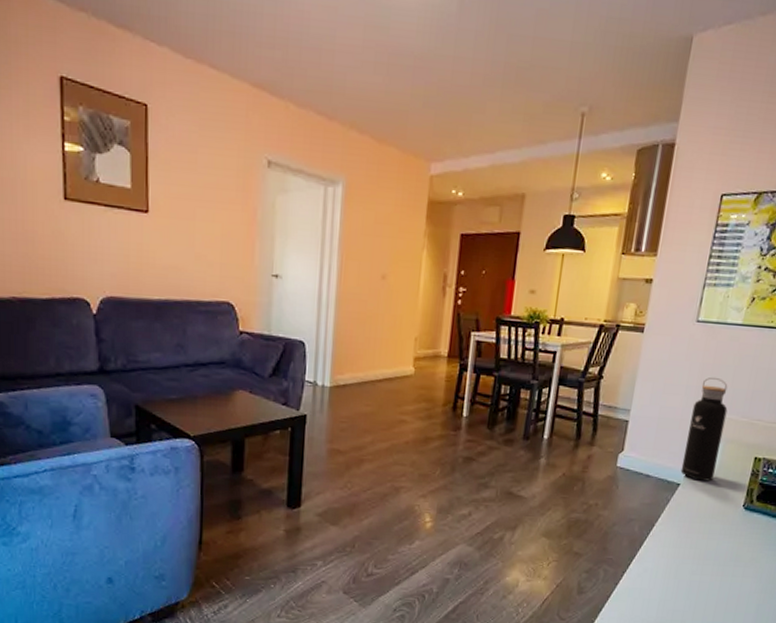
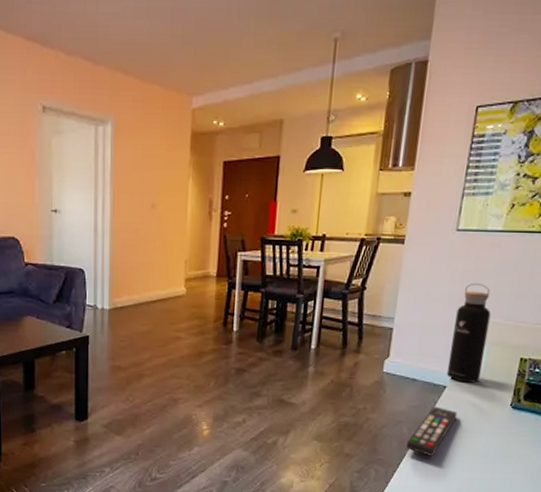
remote control: none [636,504,691,558] -> present [405,406,458,457]

